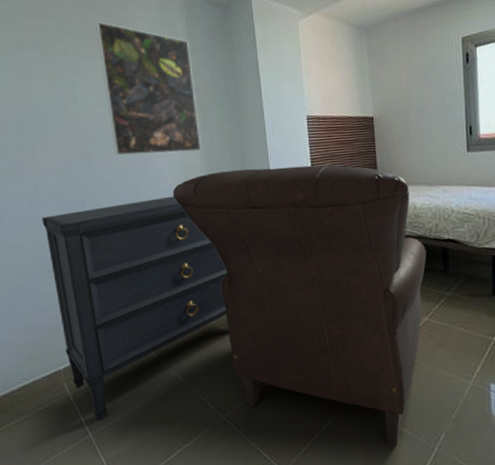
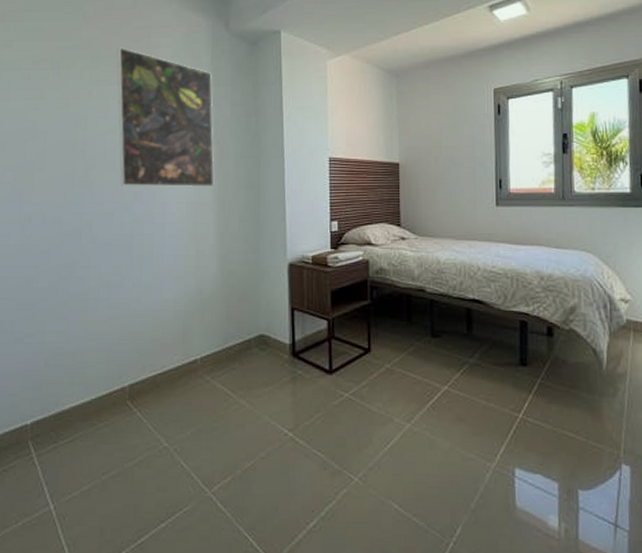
dresser: present [41,196,228,421] -> none [31,233,230,489]
chair: present [172,165,427,446] -> none [178,209,449,539]

